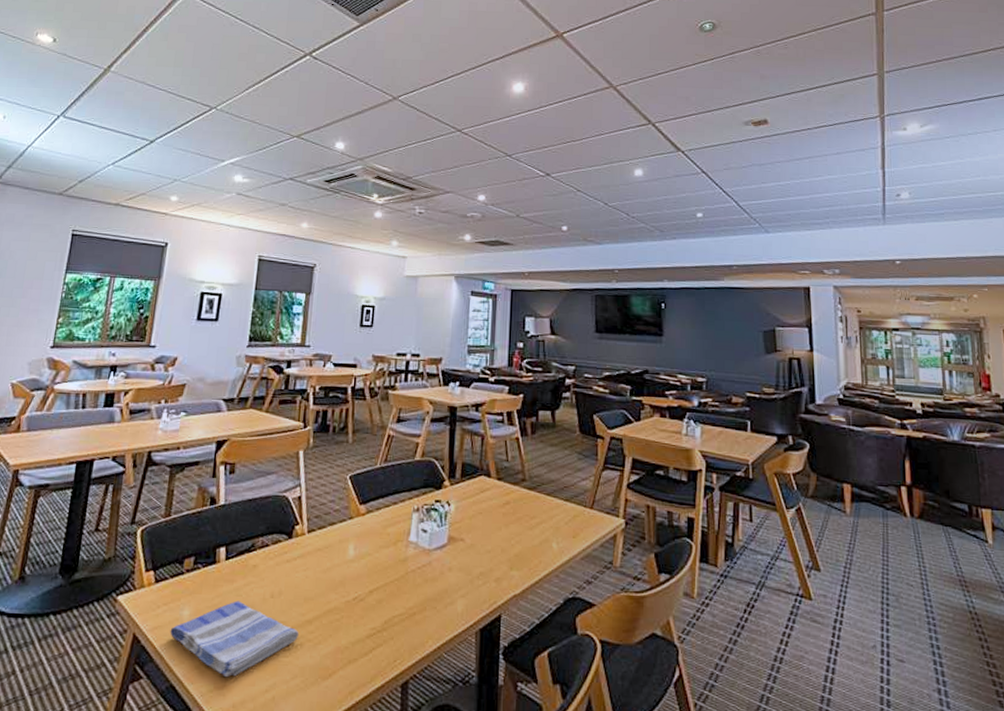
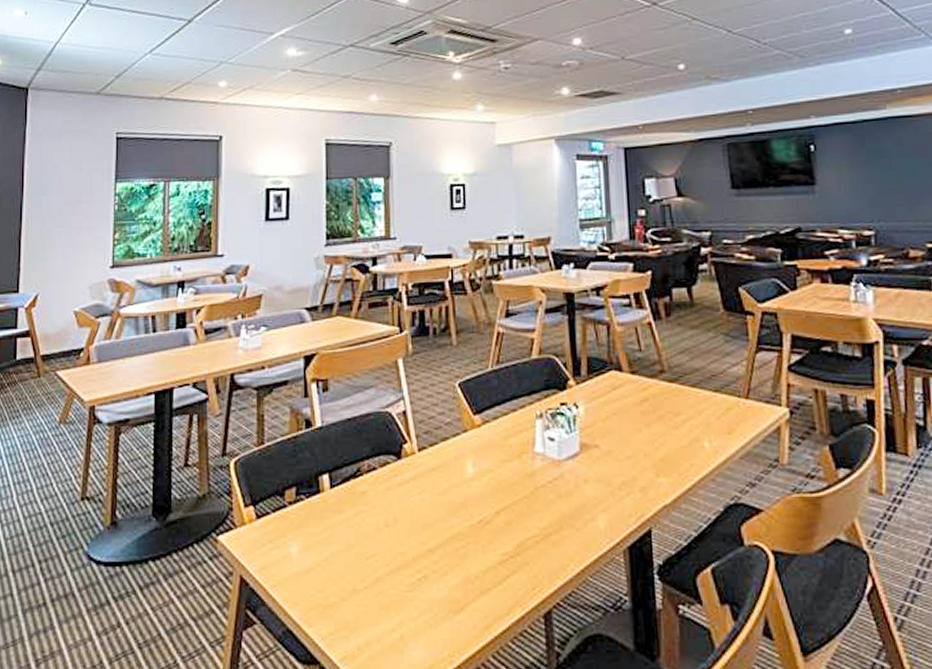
dish towel: present [170,601,299,677] -> none [279,532,421,617]

